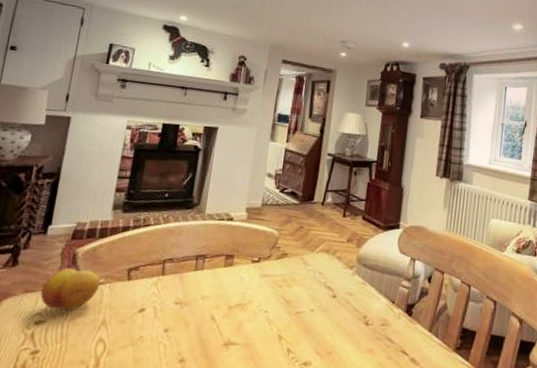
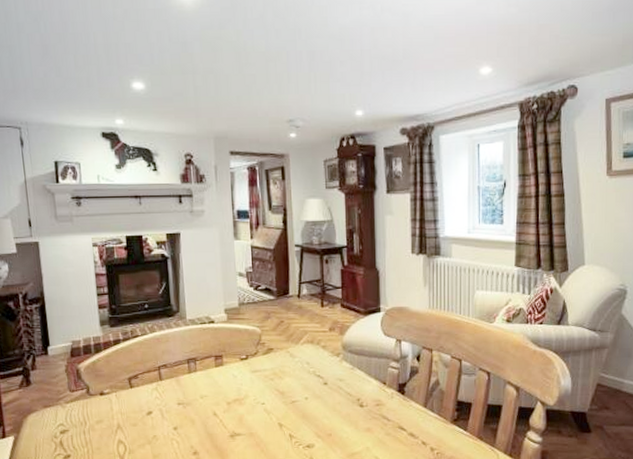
fruit: present [40,267,101,310] -> none [57,382,107,419]

